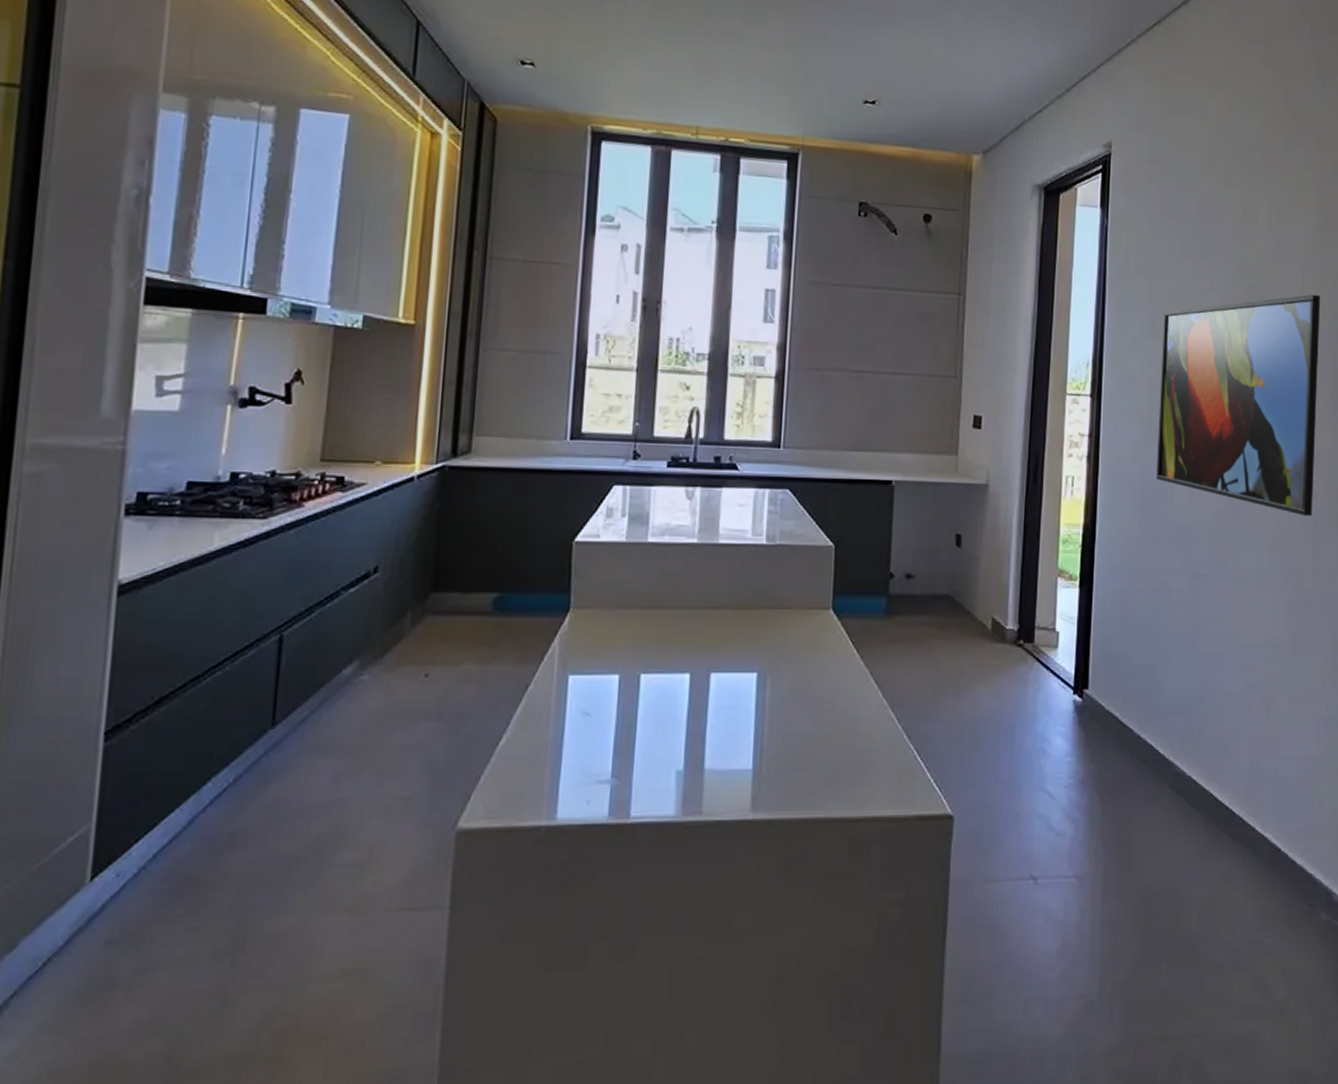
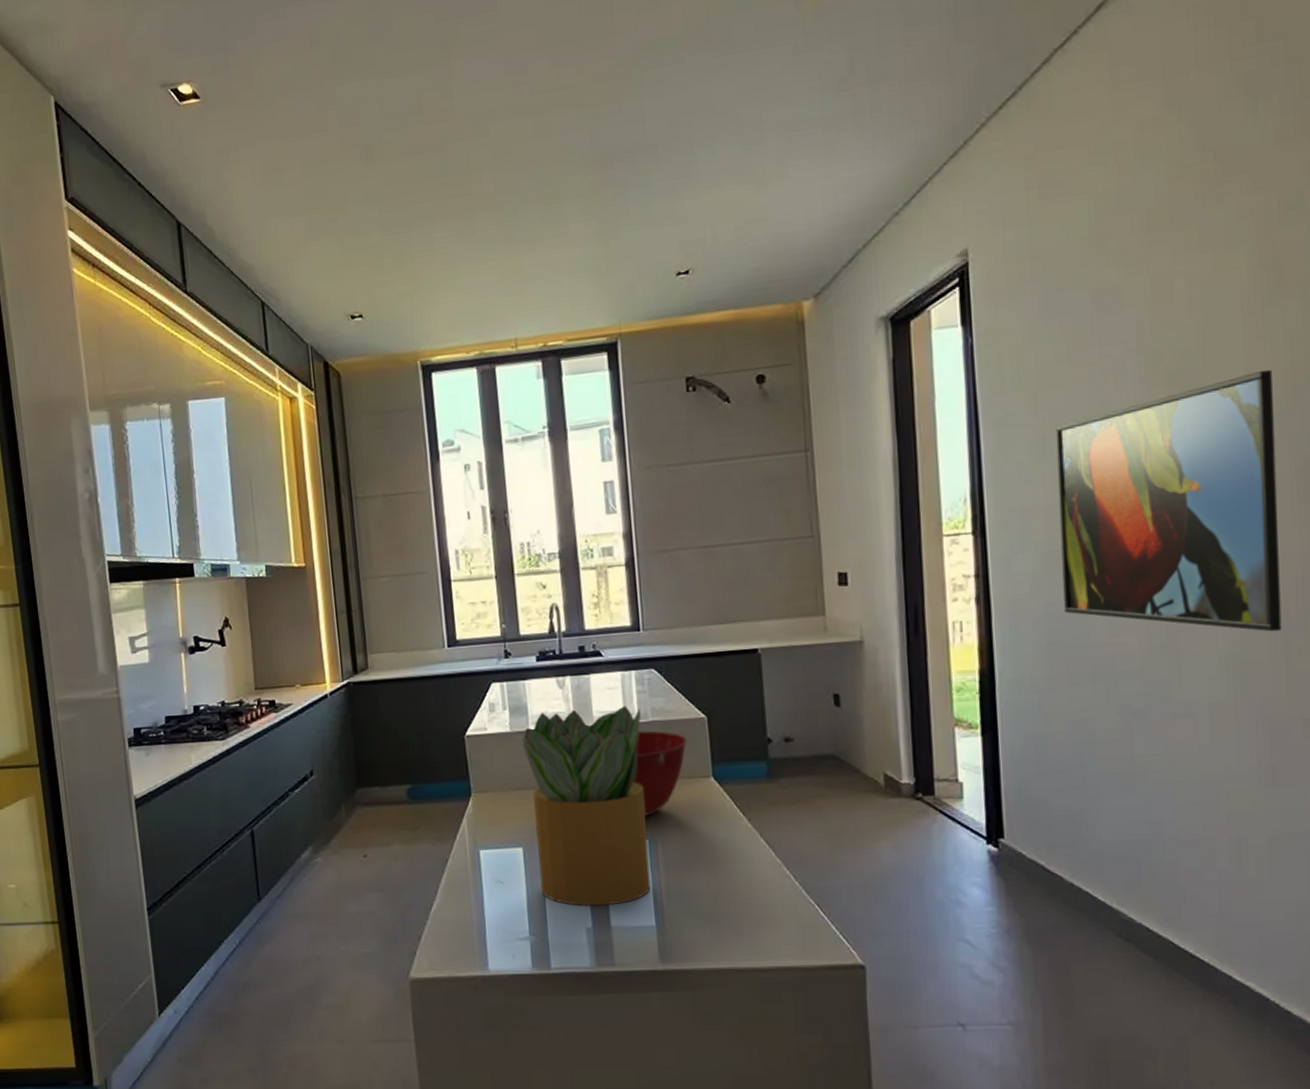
potted plant: none [627,524,769,745] -> present [510,706,651,906]
mixing bowl: none [750,554,813,647] -> present [632,730,688,816]

